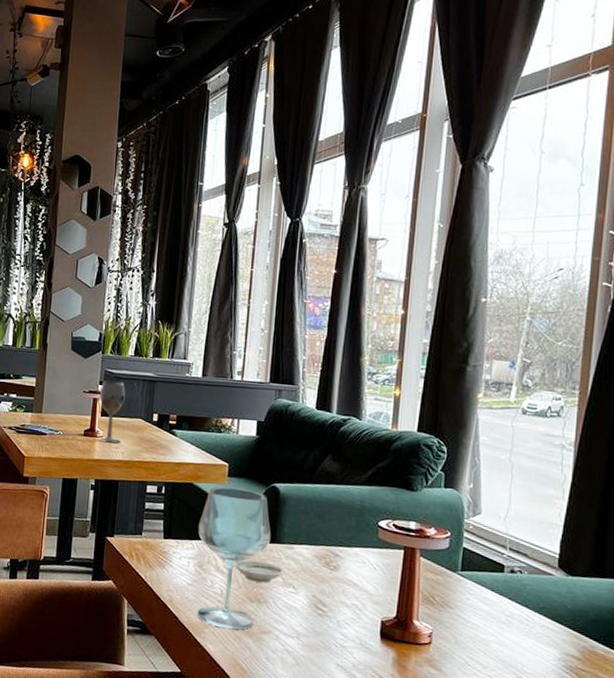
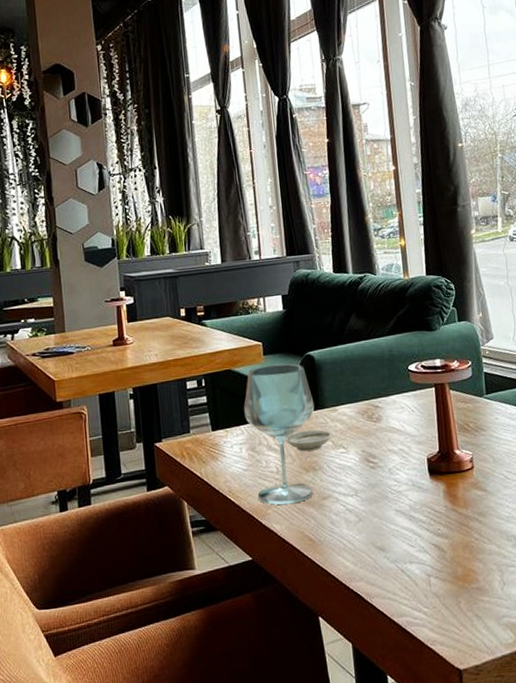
wine glass: present [97,380,126,444] -> none [122,283,153,349]

